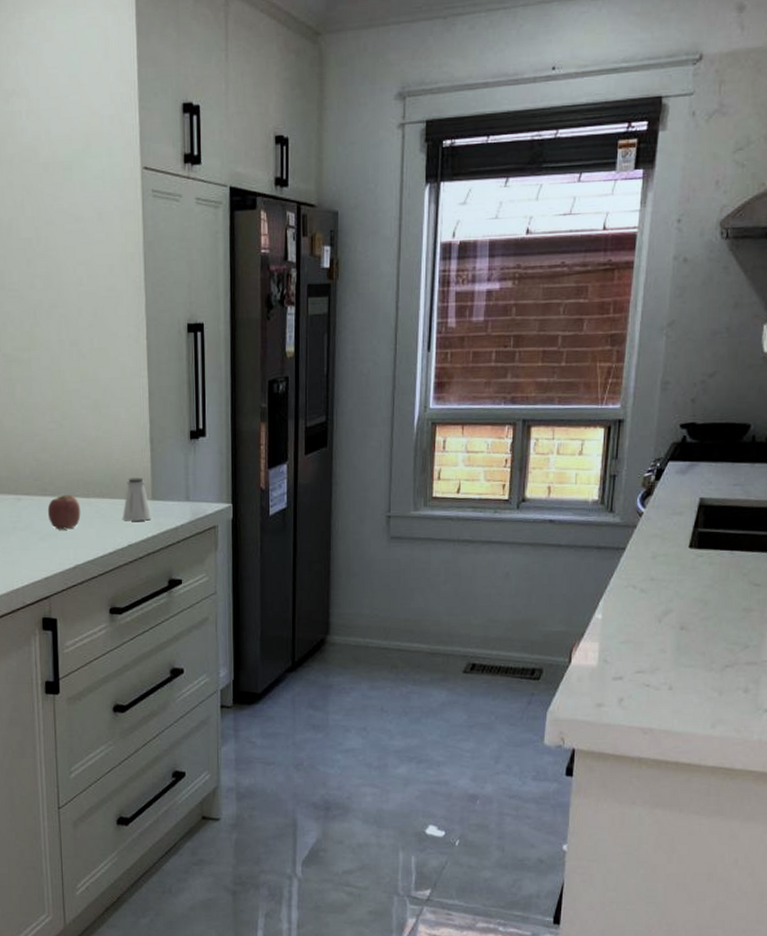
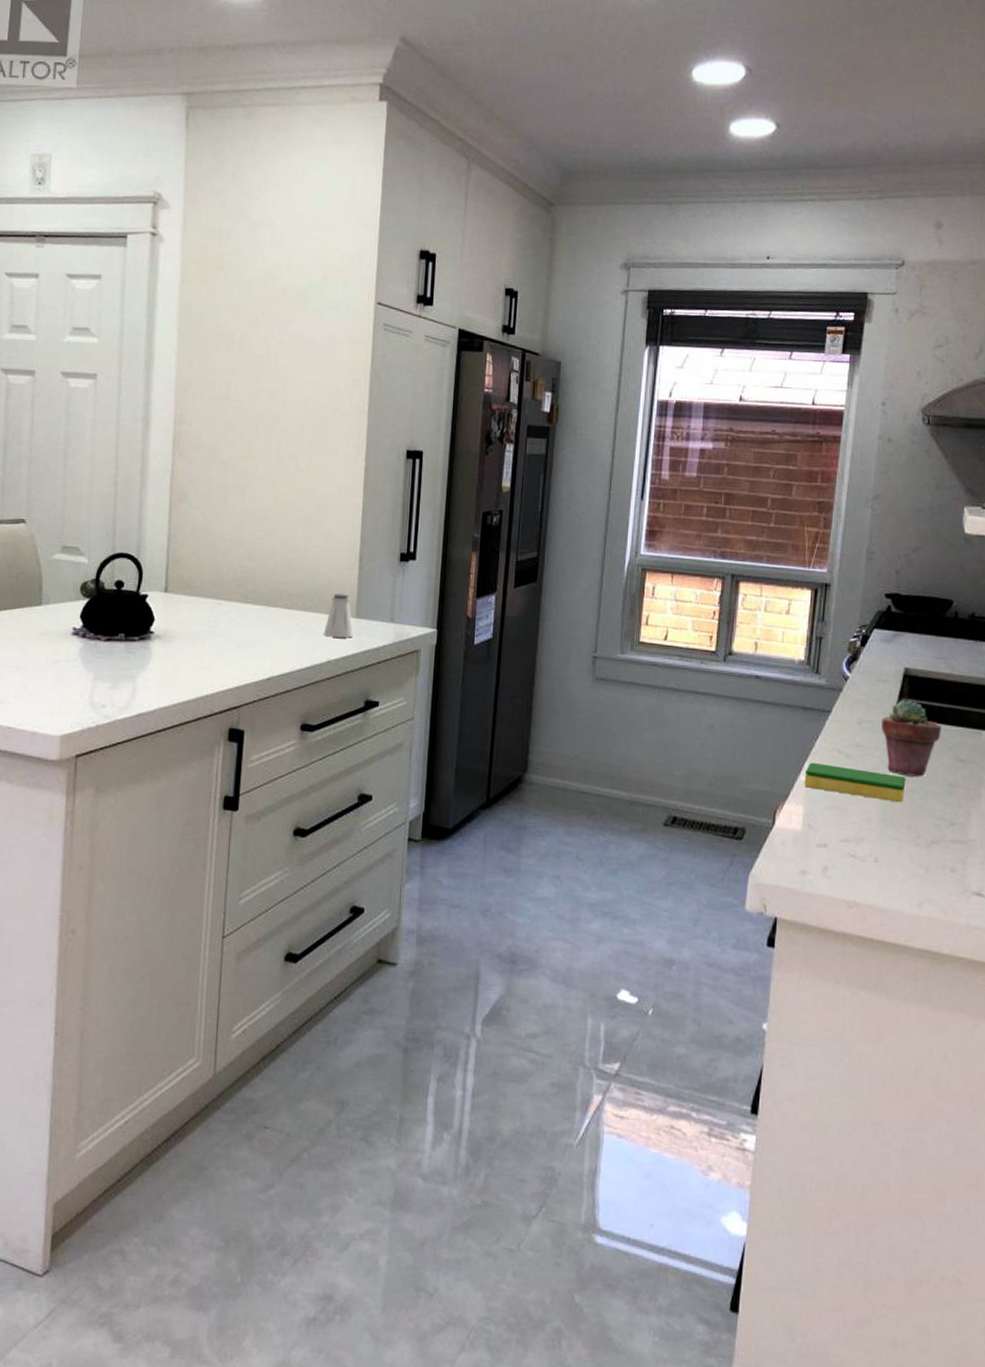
apple: present [47,494,81,530] -> none [247,603,282,640]
dish sponge: none [599,600,701,631] -> present [804,762,906,803]
potted succulent: none [676,529,737,605] -> present [881,699,942,777]

